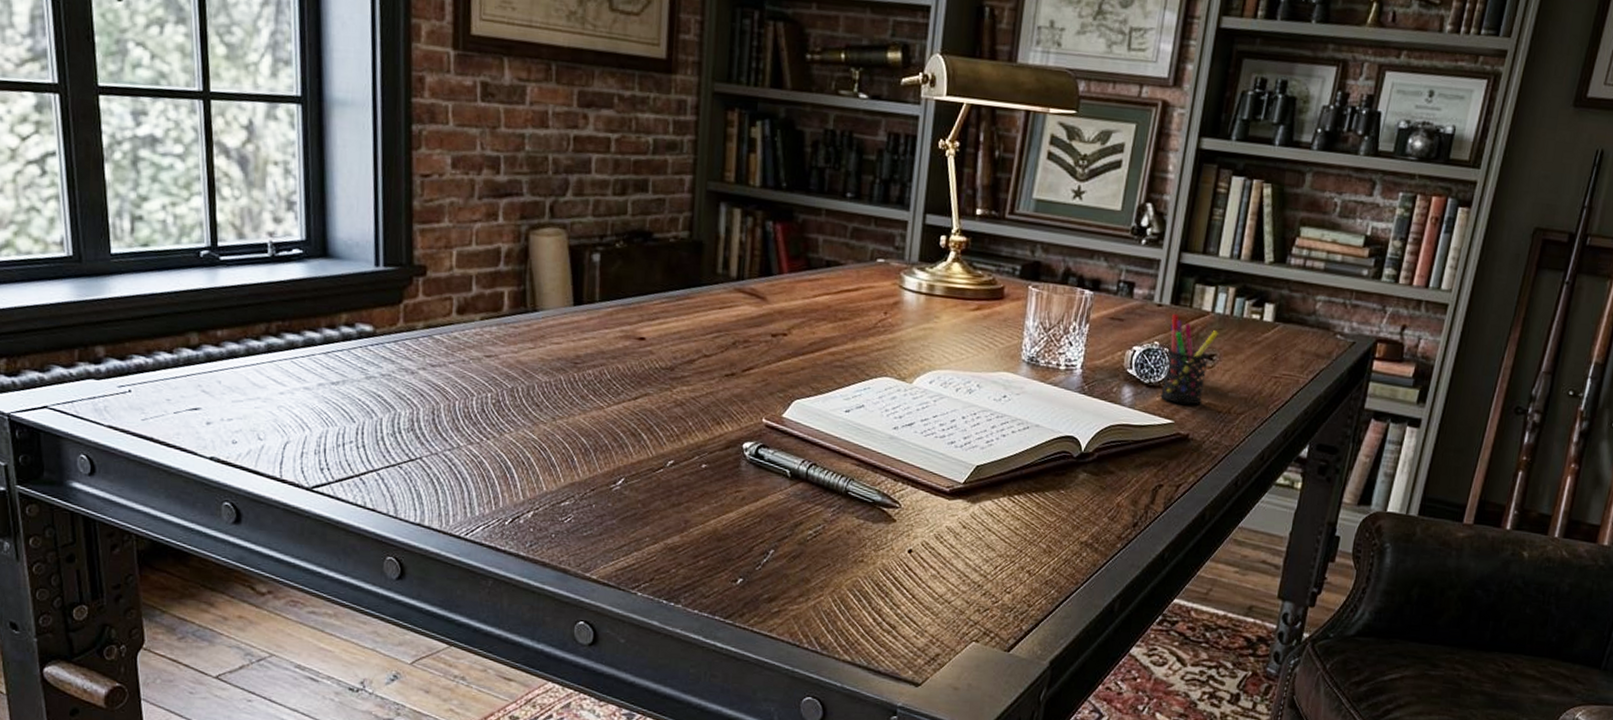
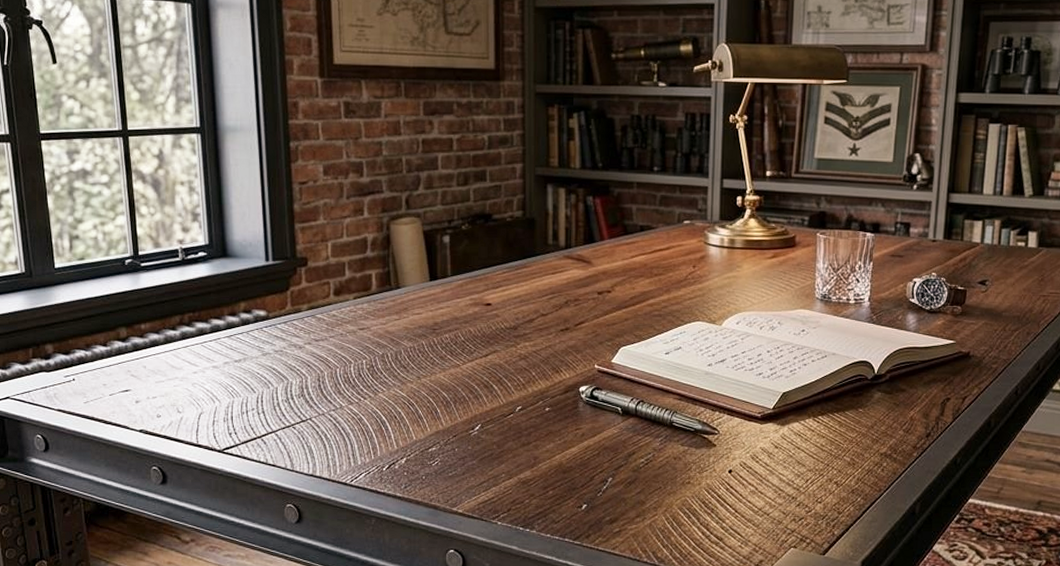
pen holder: present [1160,313,1219,405] -> none [942,247,990,326]

